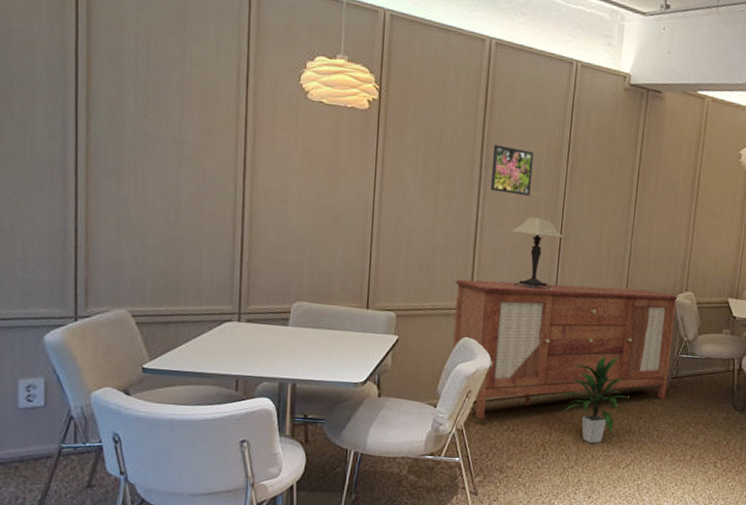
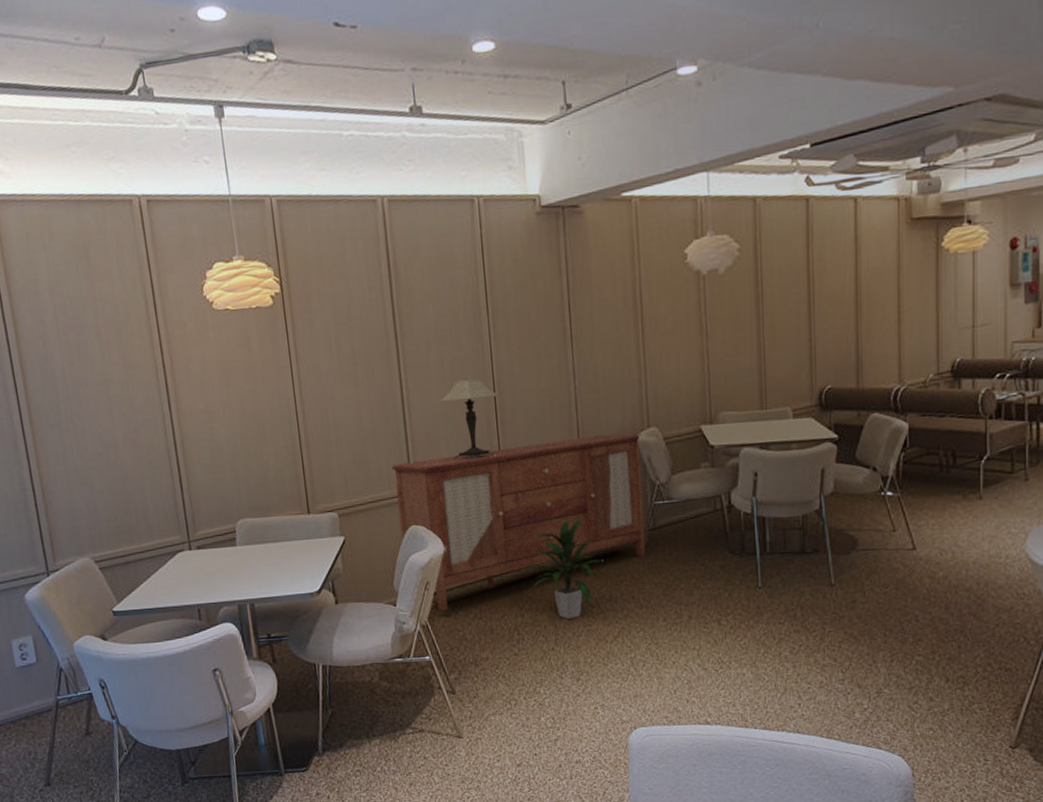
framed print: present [490,145,534,197] -> none [405,308,454,362]

